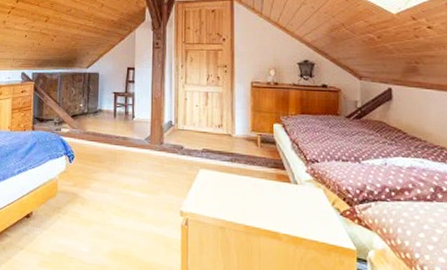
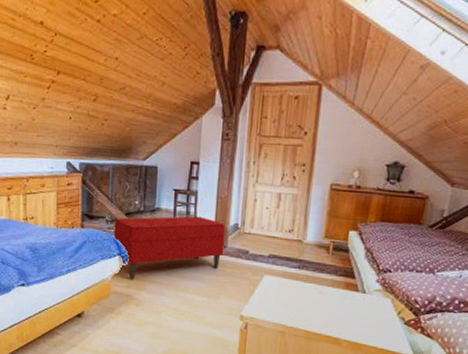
bench: none [61,115,161,178] -> present [114,216,226,279]

